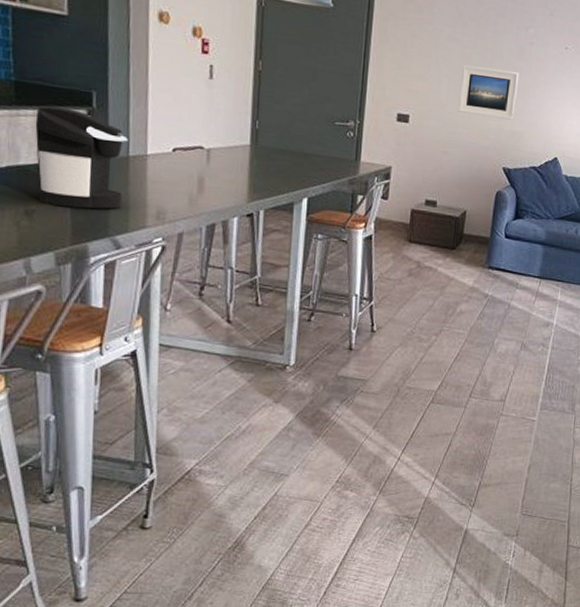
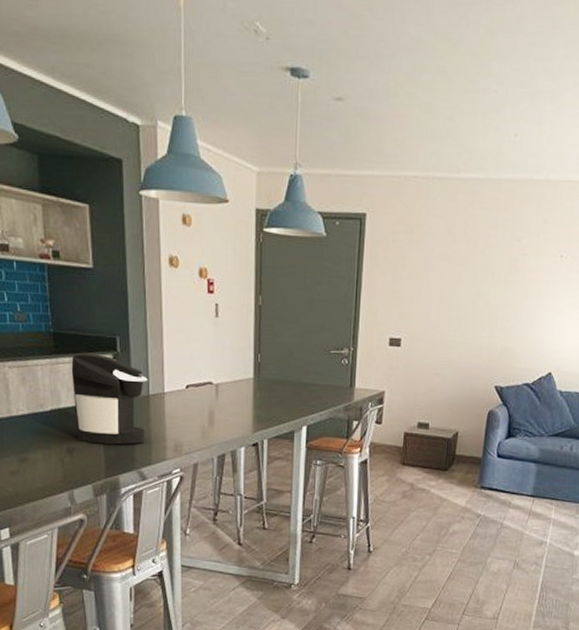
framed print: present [458,65,520,120] -> none [449,283,512,337]

